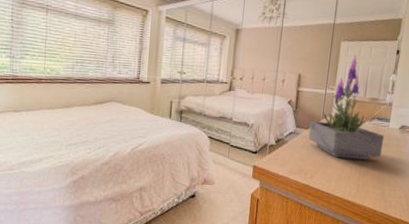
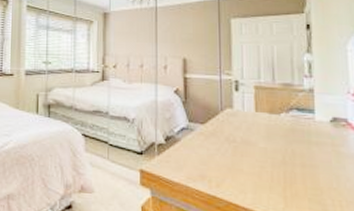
potted plant: present [308,55,385,160] -> none [206,33,311,164]

